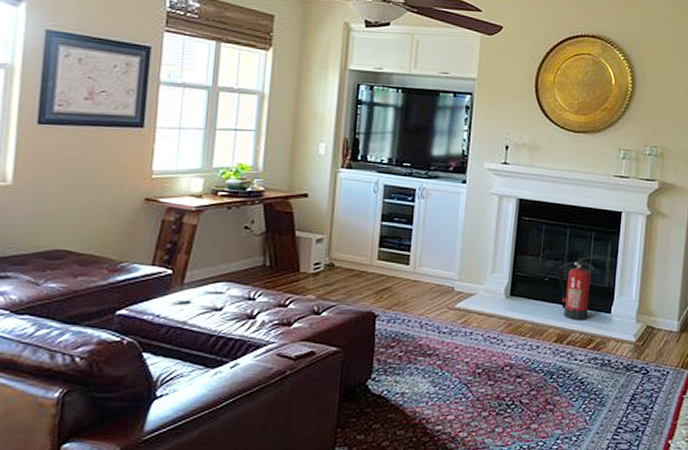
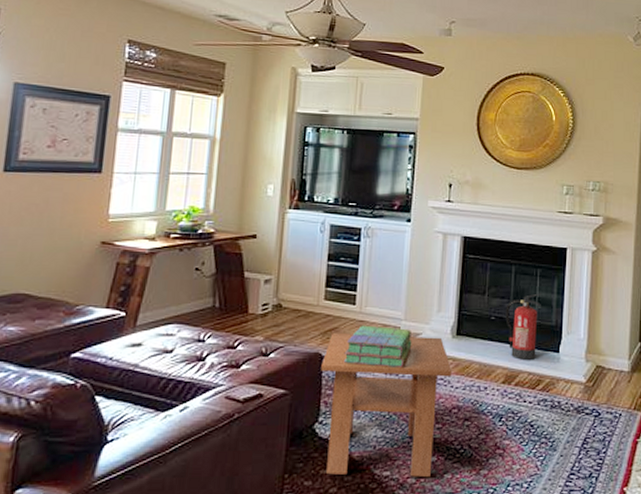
coffee table: none [374,291,506,431] -> present [321,332,453,477]
stack of books: none [396,285,466,326] -> present [343,325,412,367]

